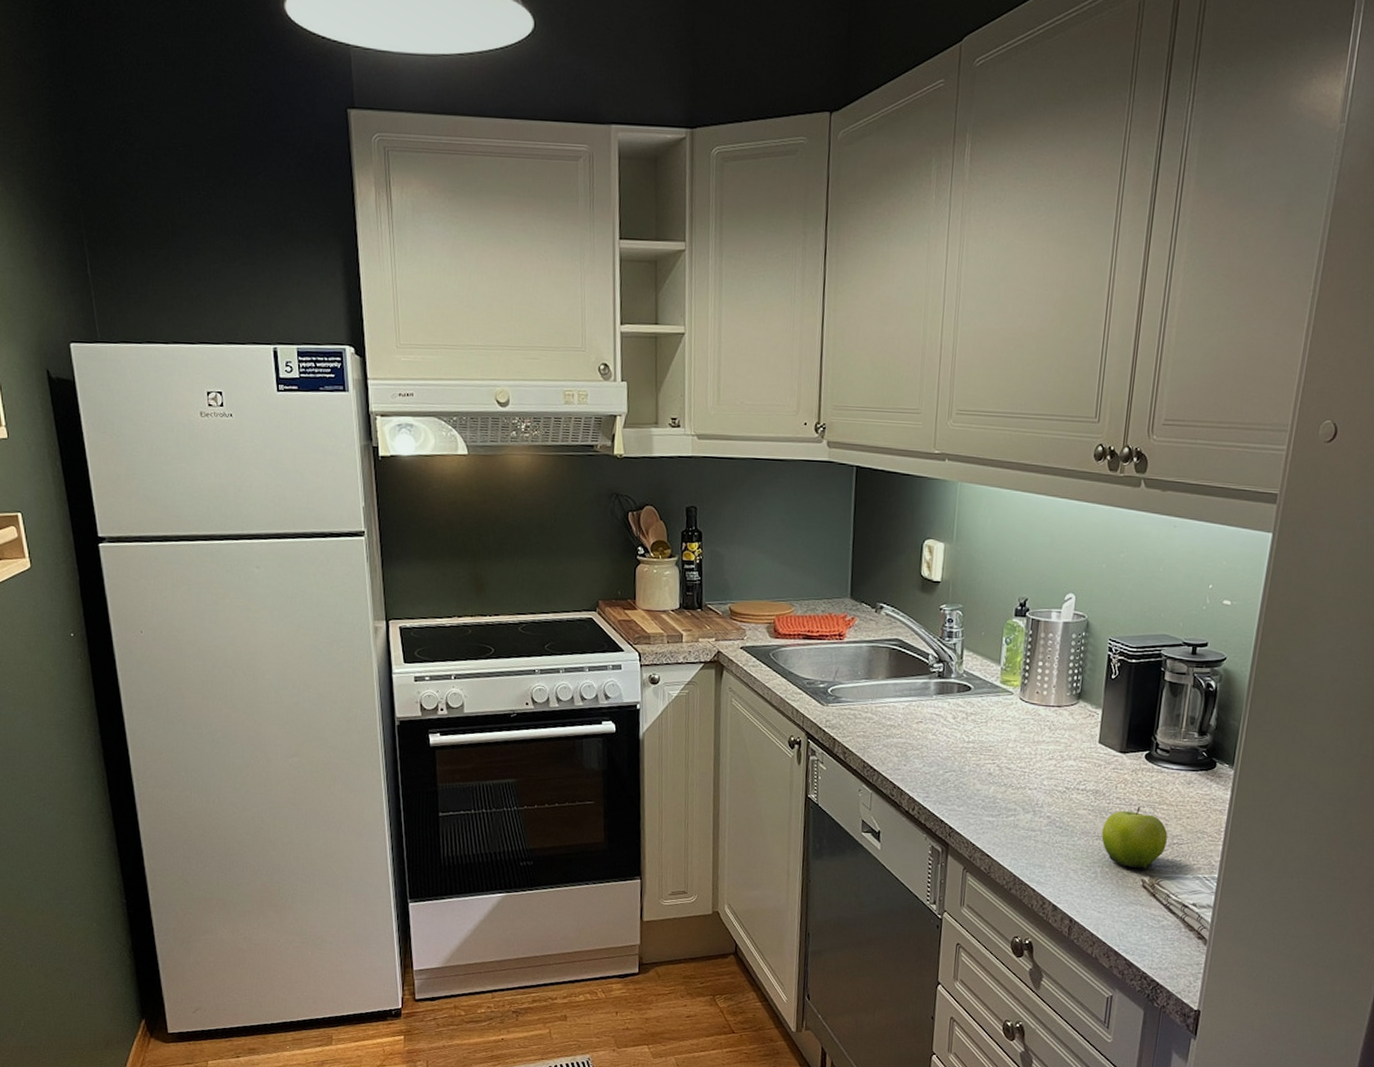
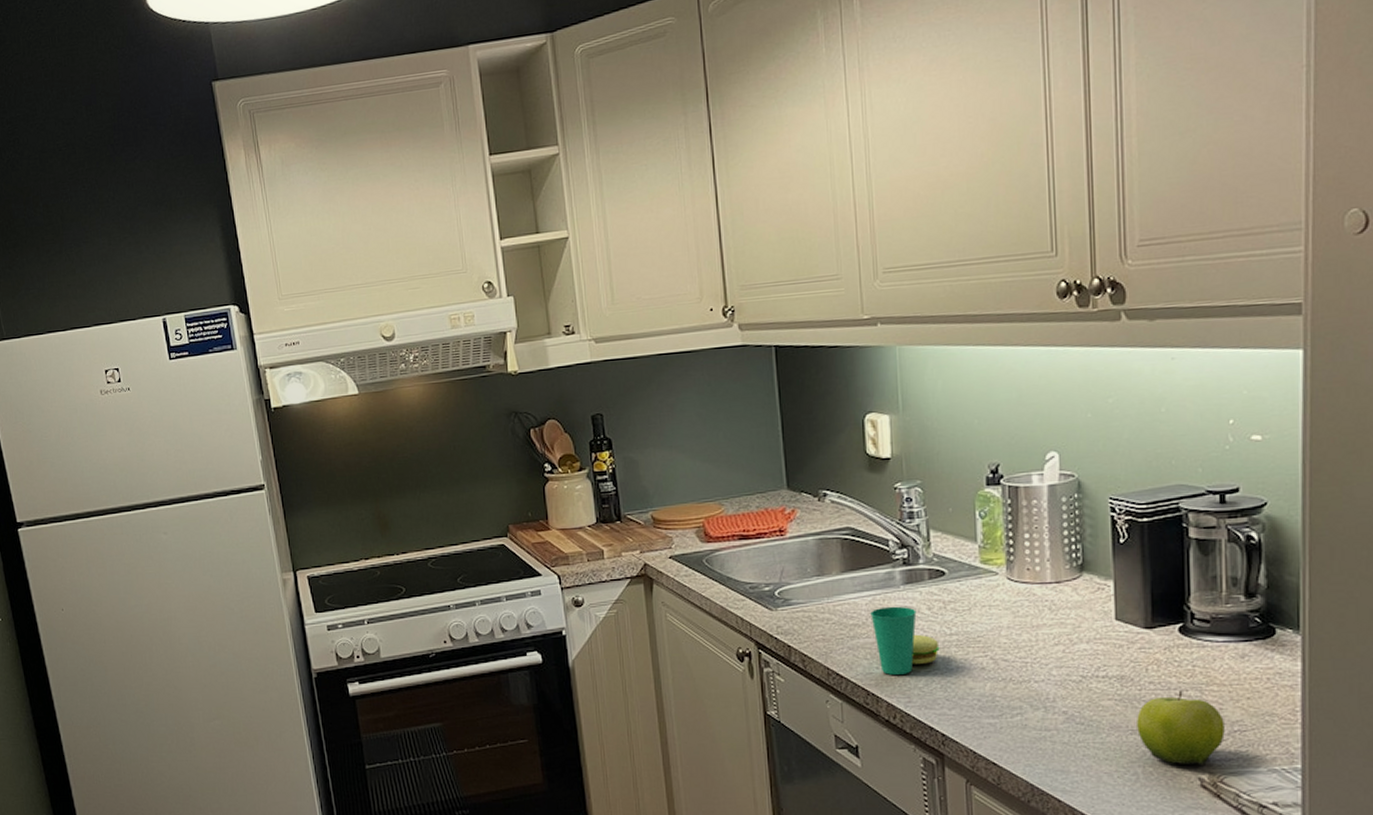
cup: none [905,712,958,773] -> present [870,606,940,675]

